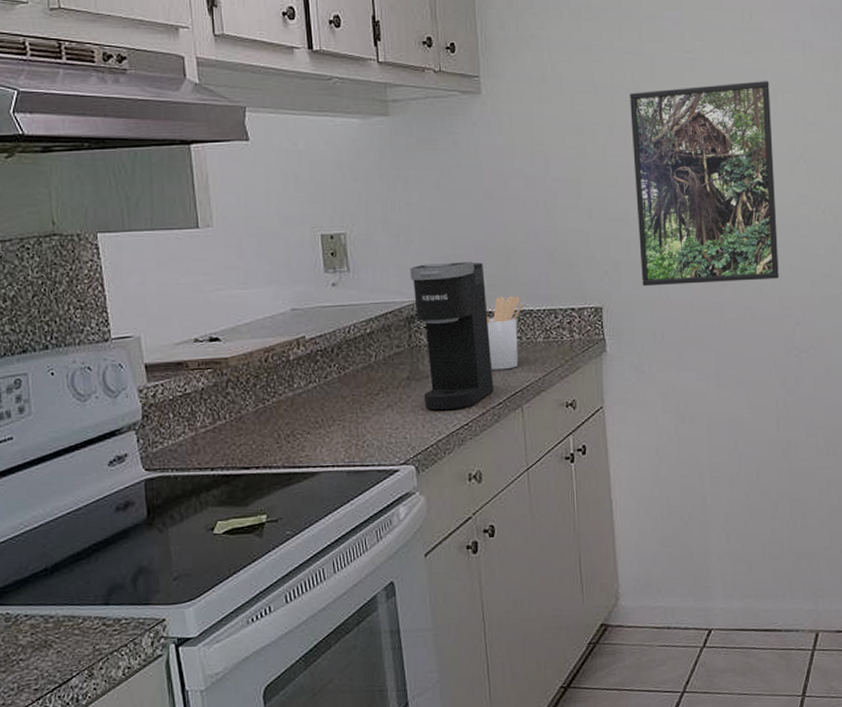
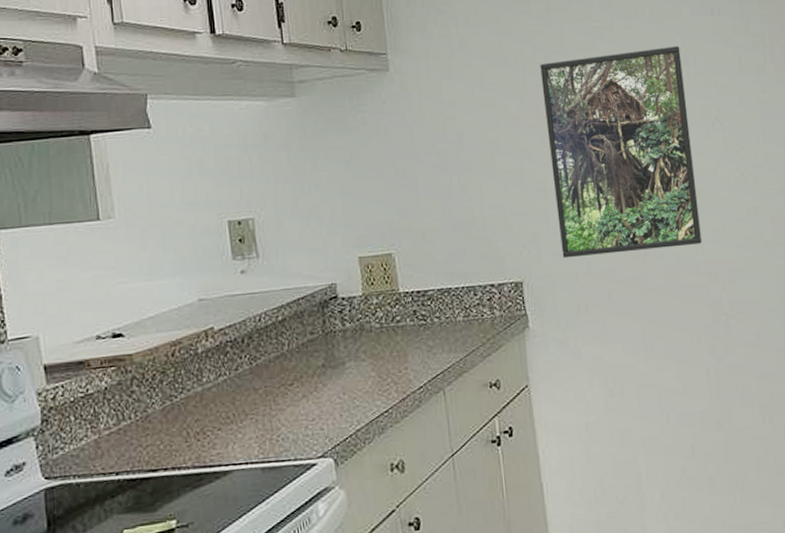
coffee maker: present [410,261,494,411] -> none [322,241,413,399]
utensil holder: present [487,296,523,370] -> none [403,274,441,353]

